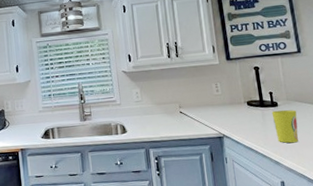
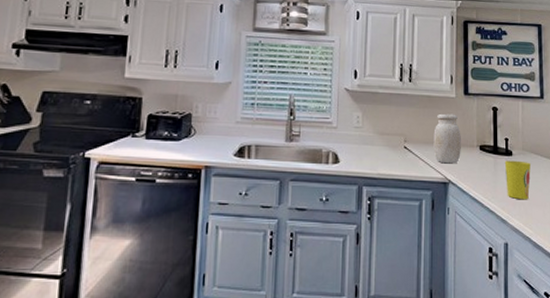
jar: none [204,78,231,121] -> present [433,113,462,163]

